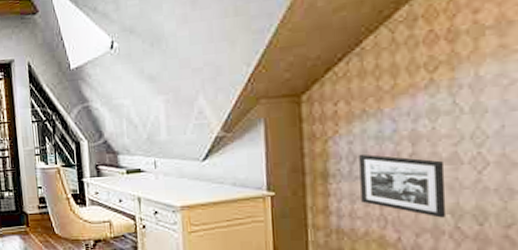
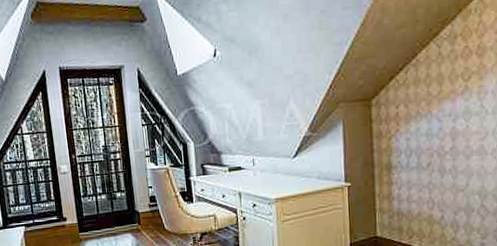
picture frame: present [359,154,447,218] -> none [414,148,476,198]

